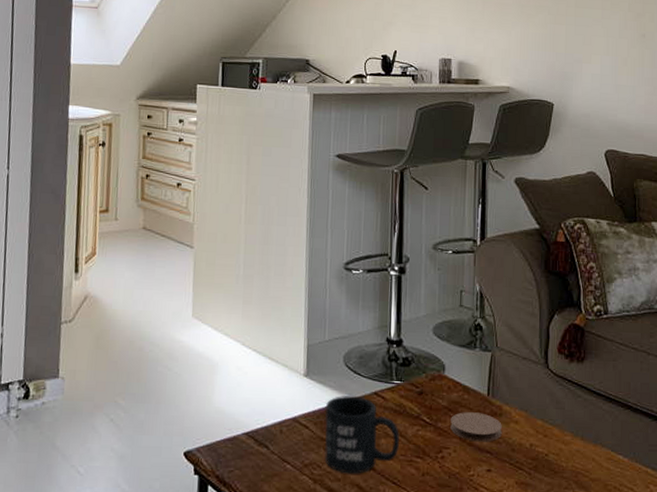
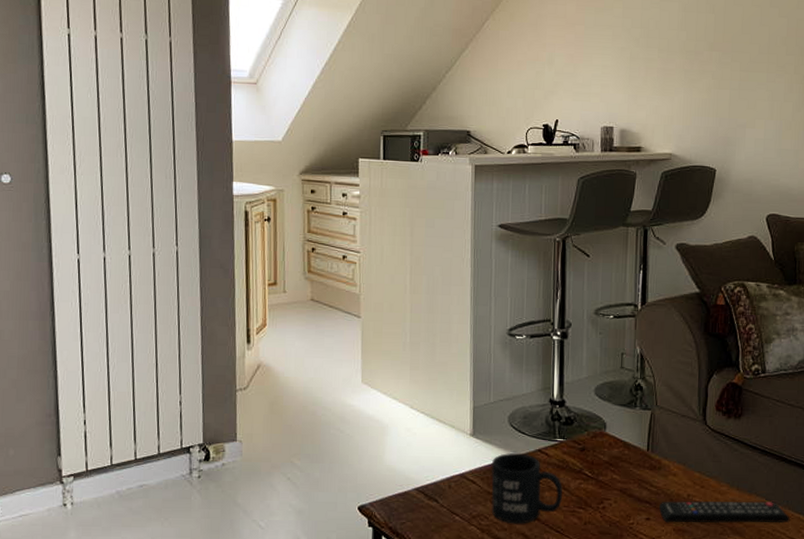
coaster: present [450,412,502,442] -> none [611,466,661,493]
remote control: none [501,451,638,478] -> present [659,500,790,524]

